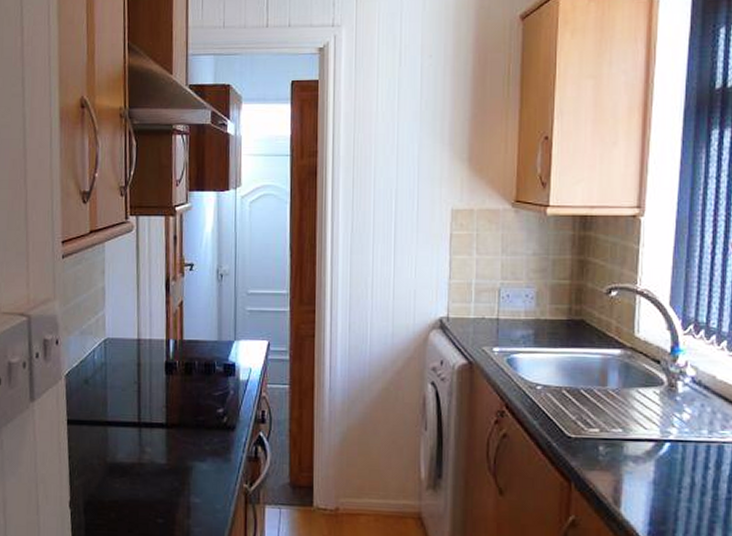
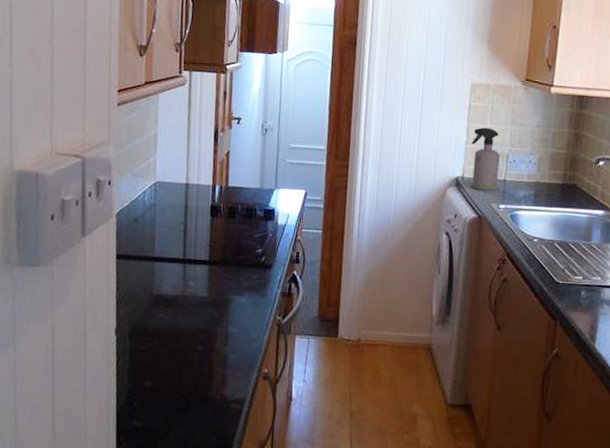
spray bottle: none [455,259,490,332] -> present [471,127,500,191]

